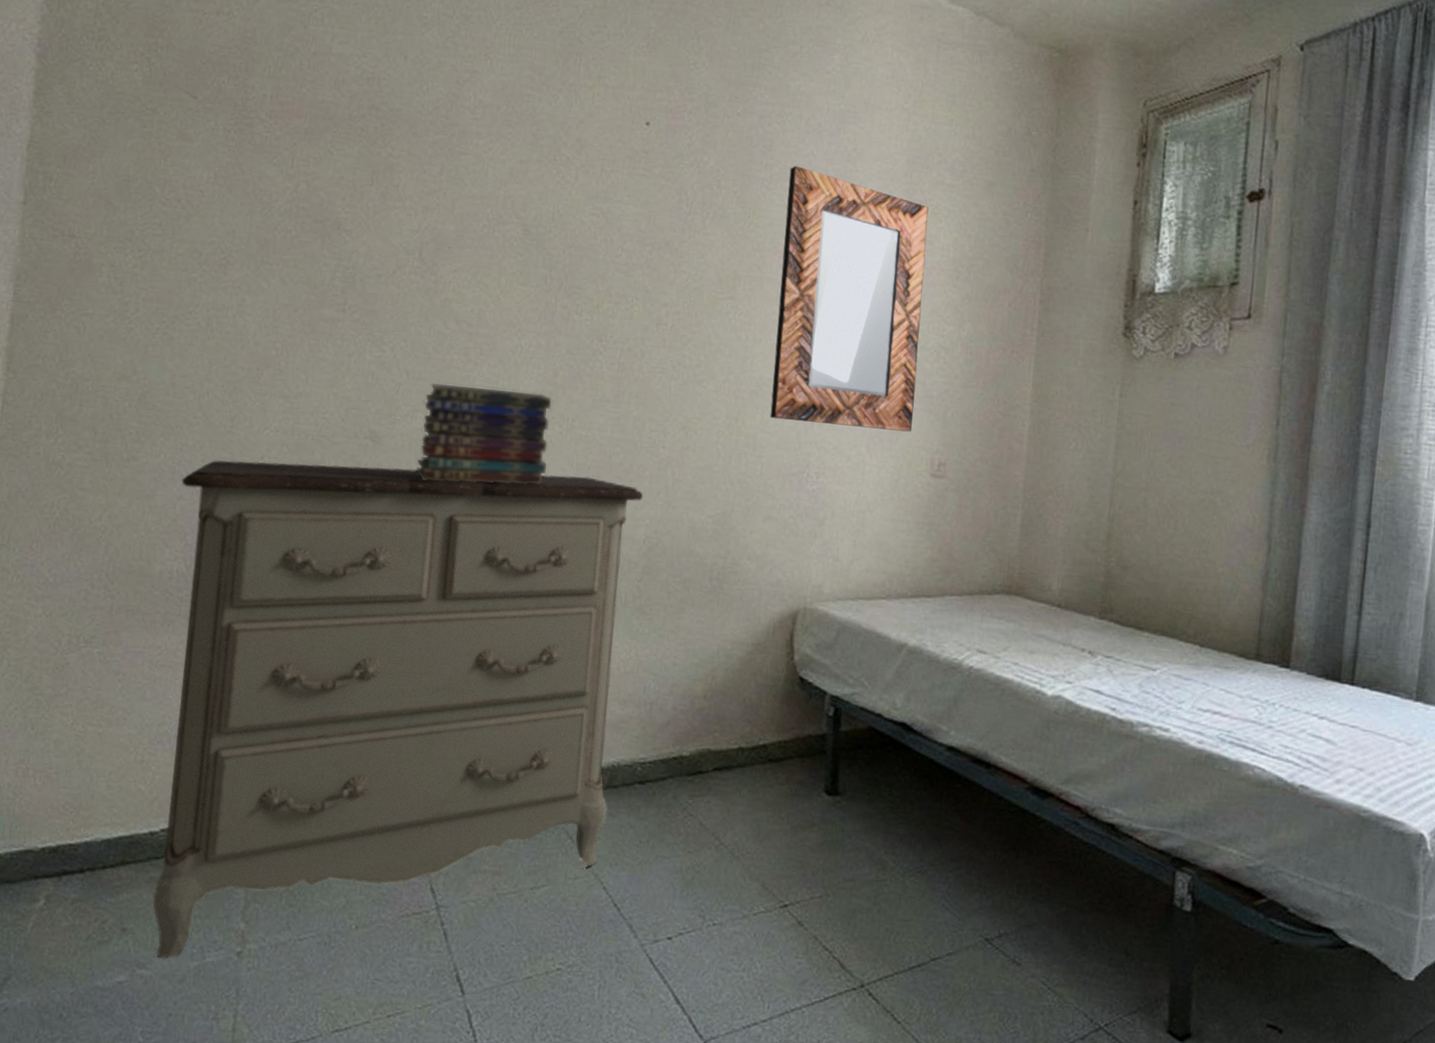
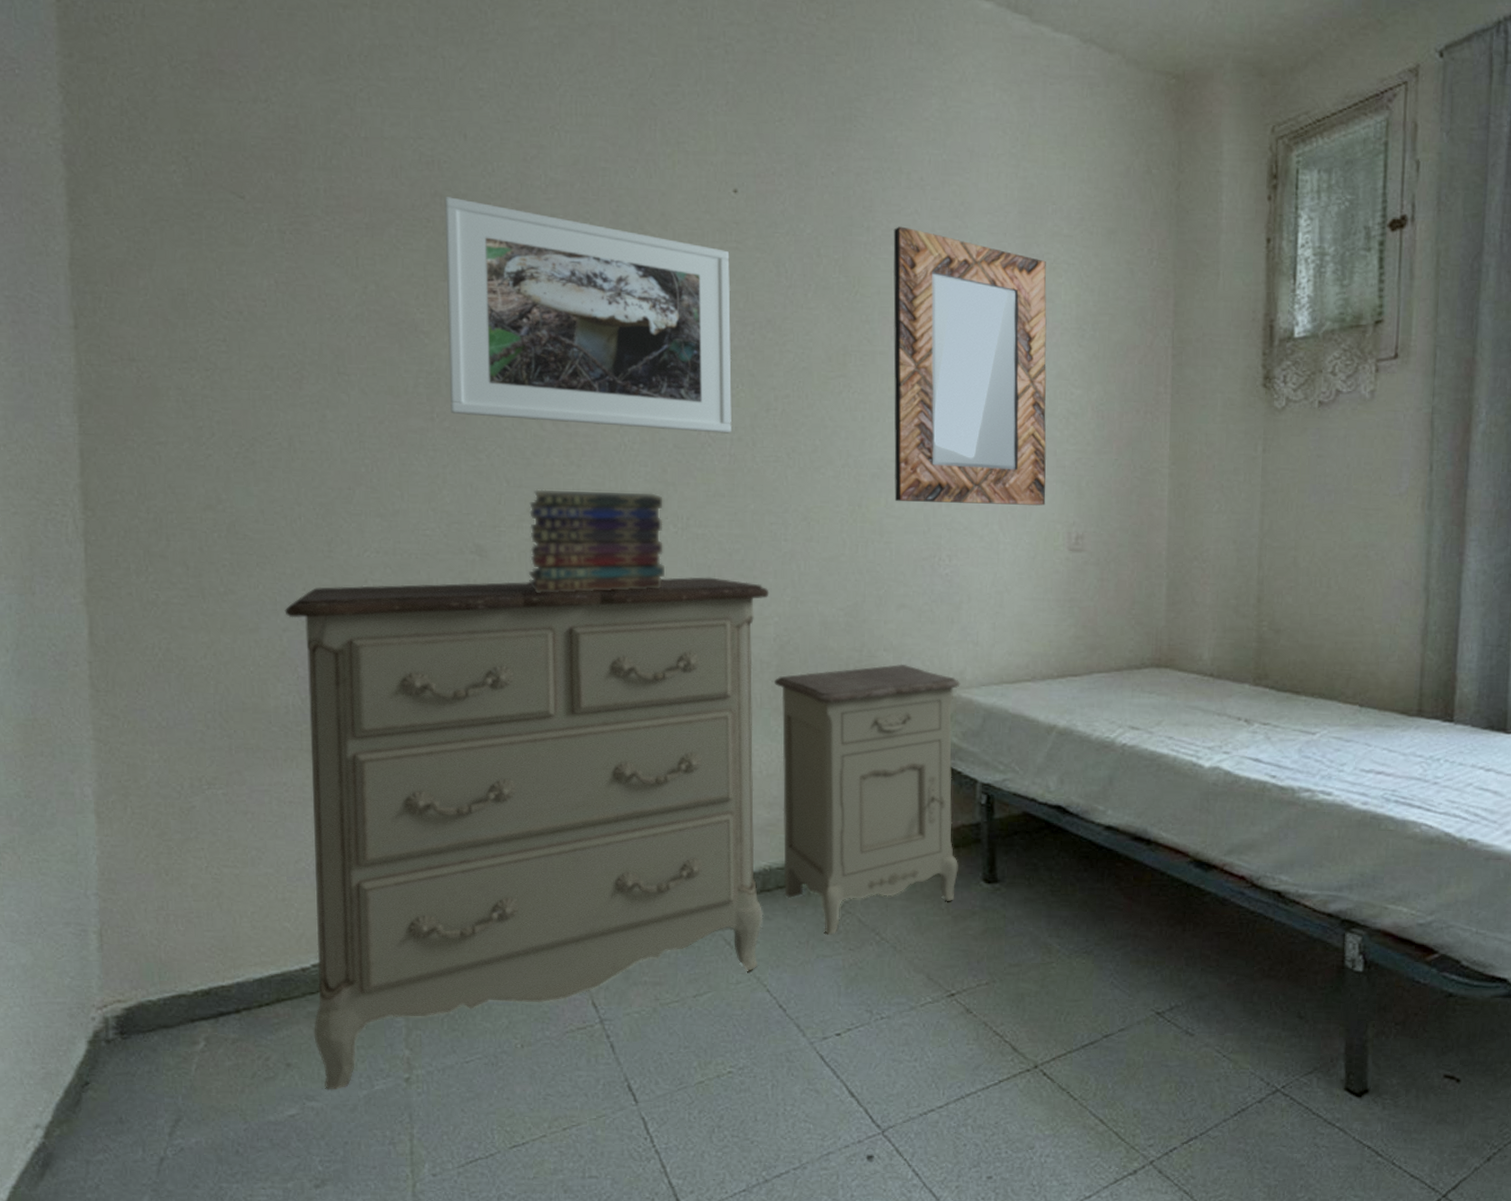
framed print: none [362,110,637,344] -> present [444,197,732,434]
nightstand: none [630,573,818,837] -> present [775,664,960,936]

